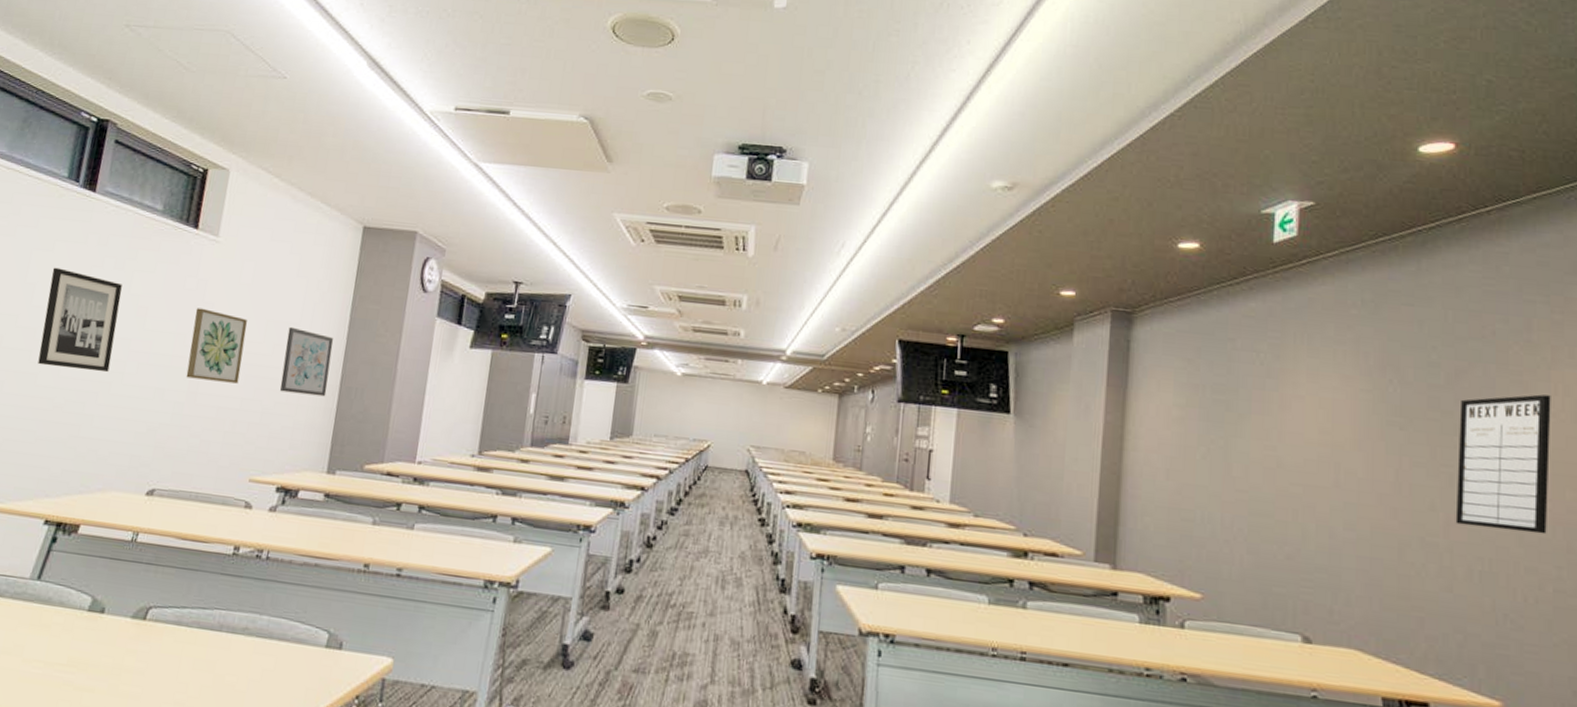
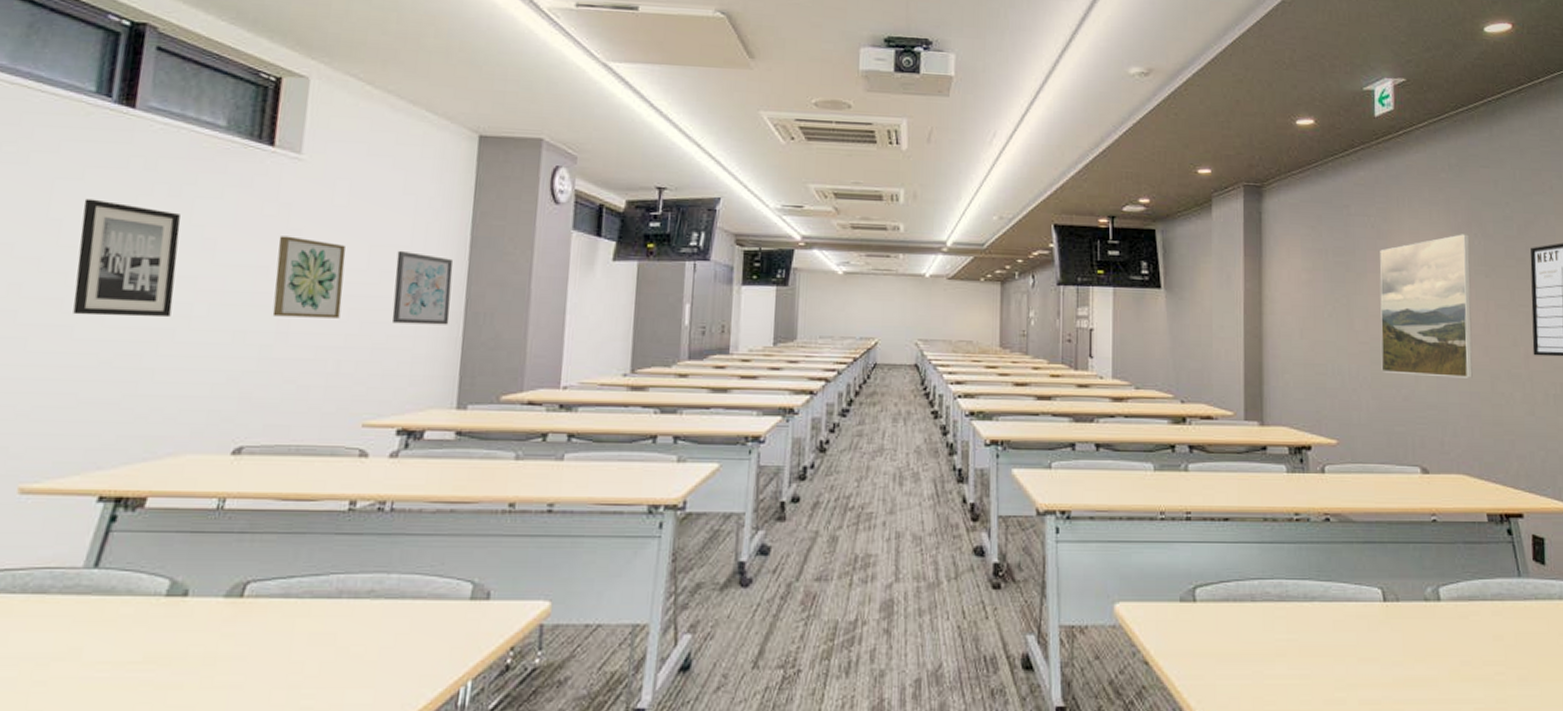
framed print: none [1261,379,1383,543] -> present [1380,234,1473,378]

